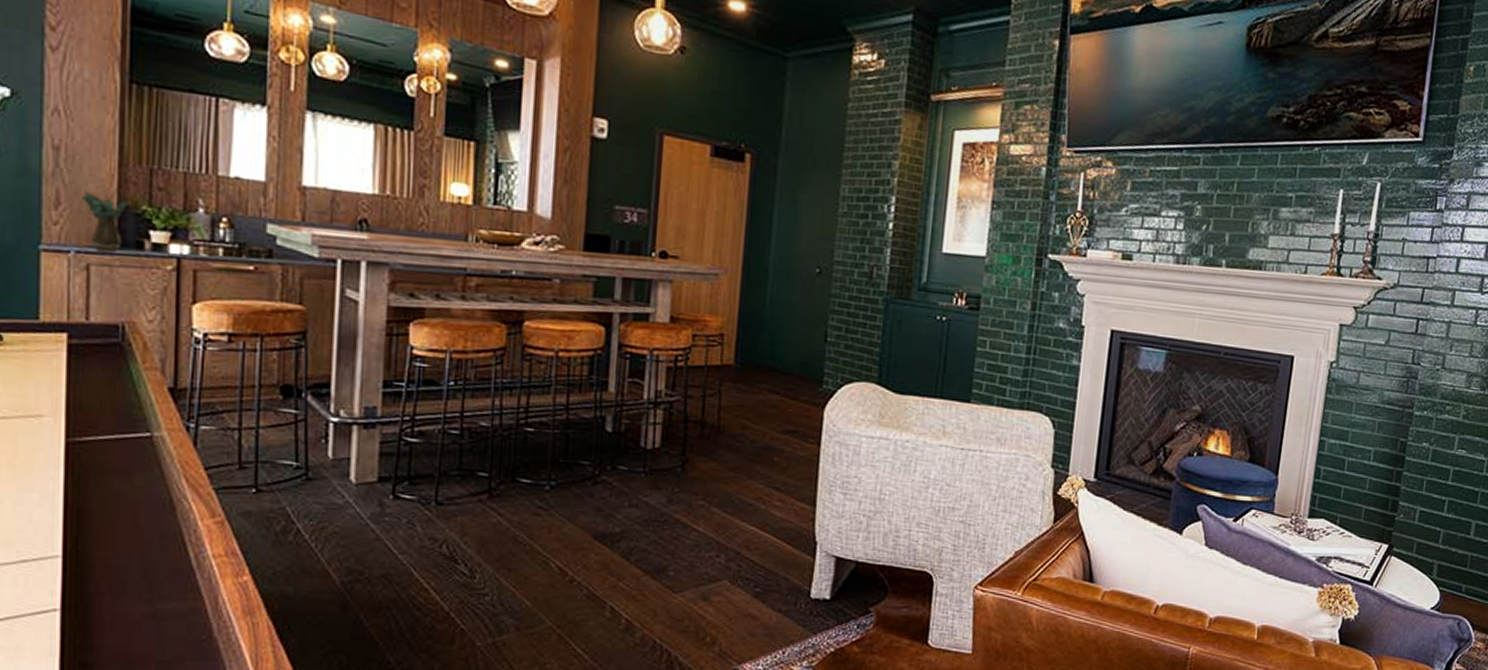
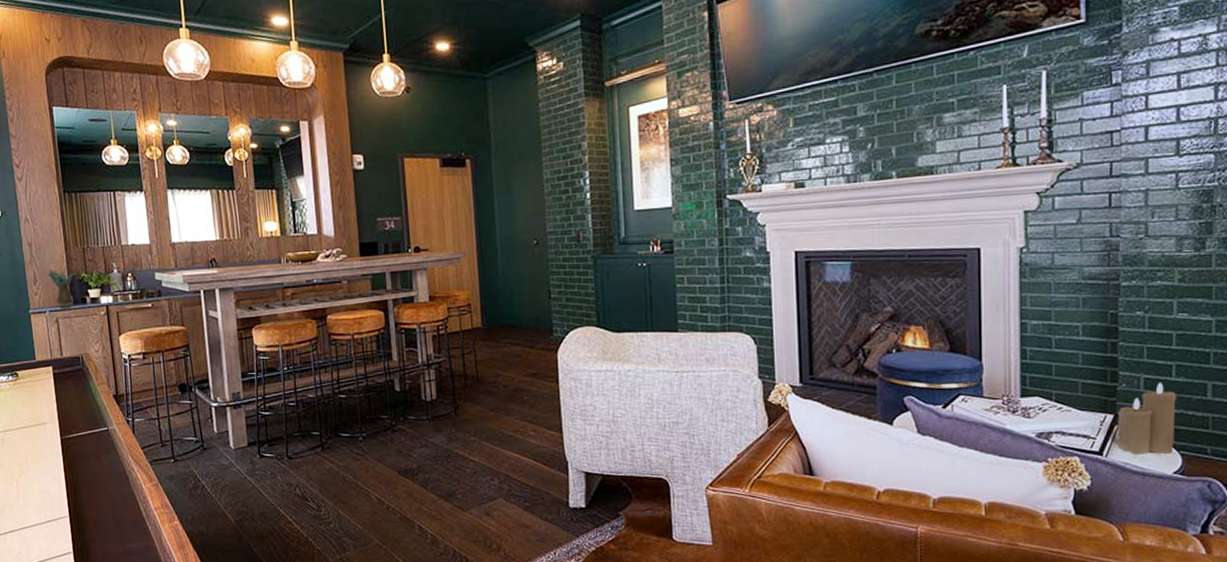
candle: none [1387,516,1445,589] -> present [1117,382,1176,454]

